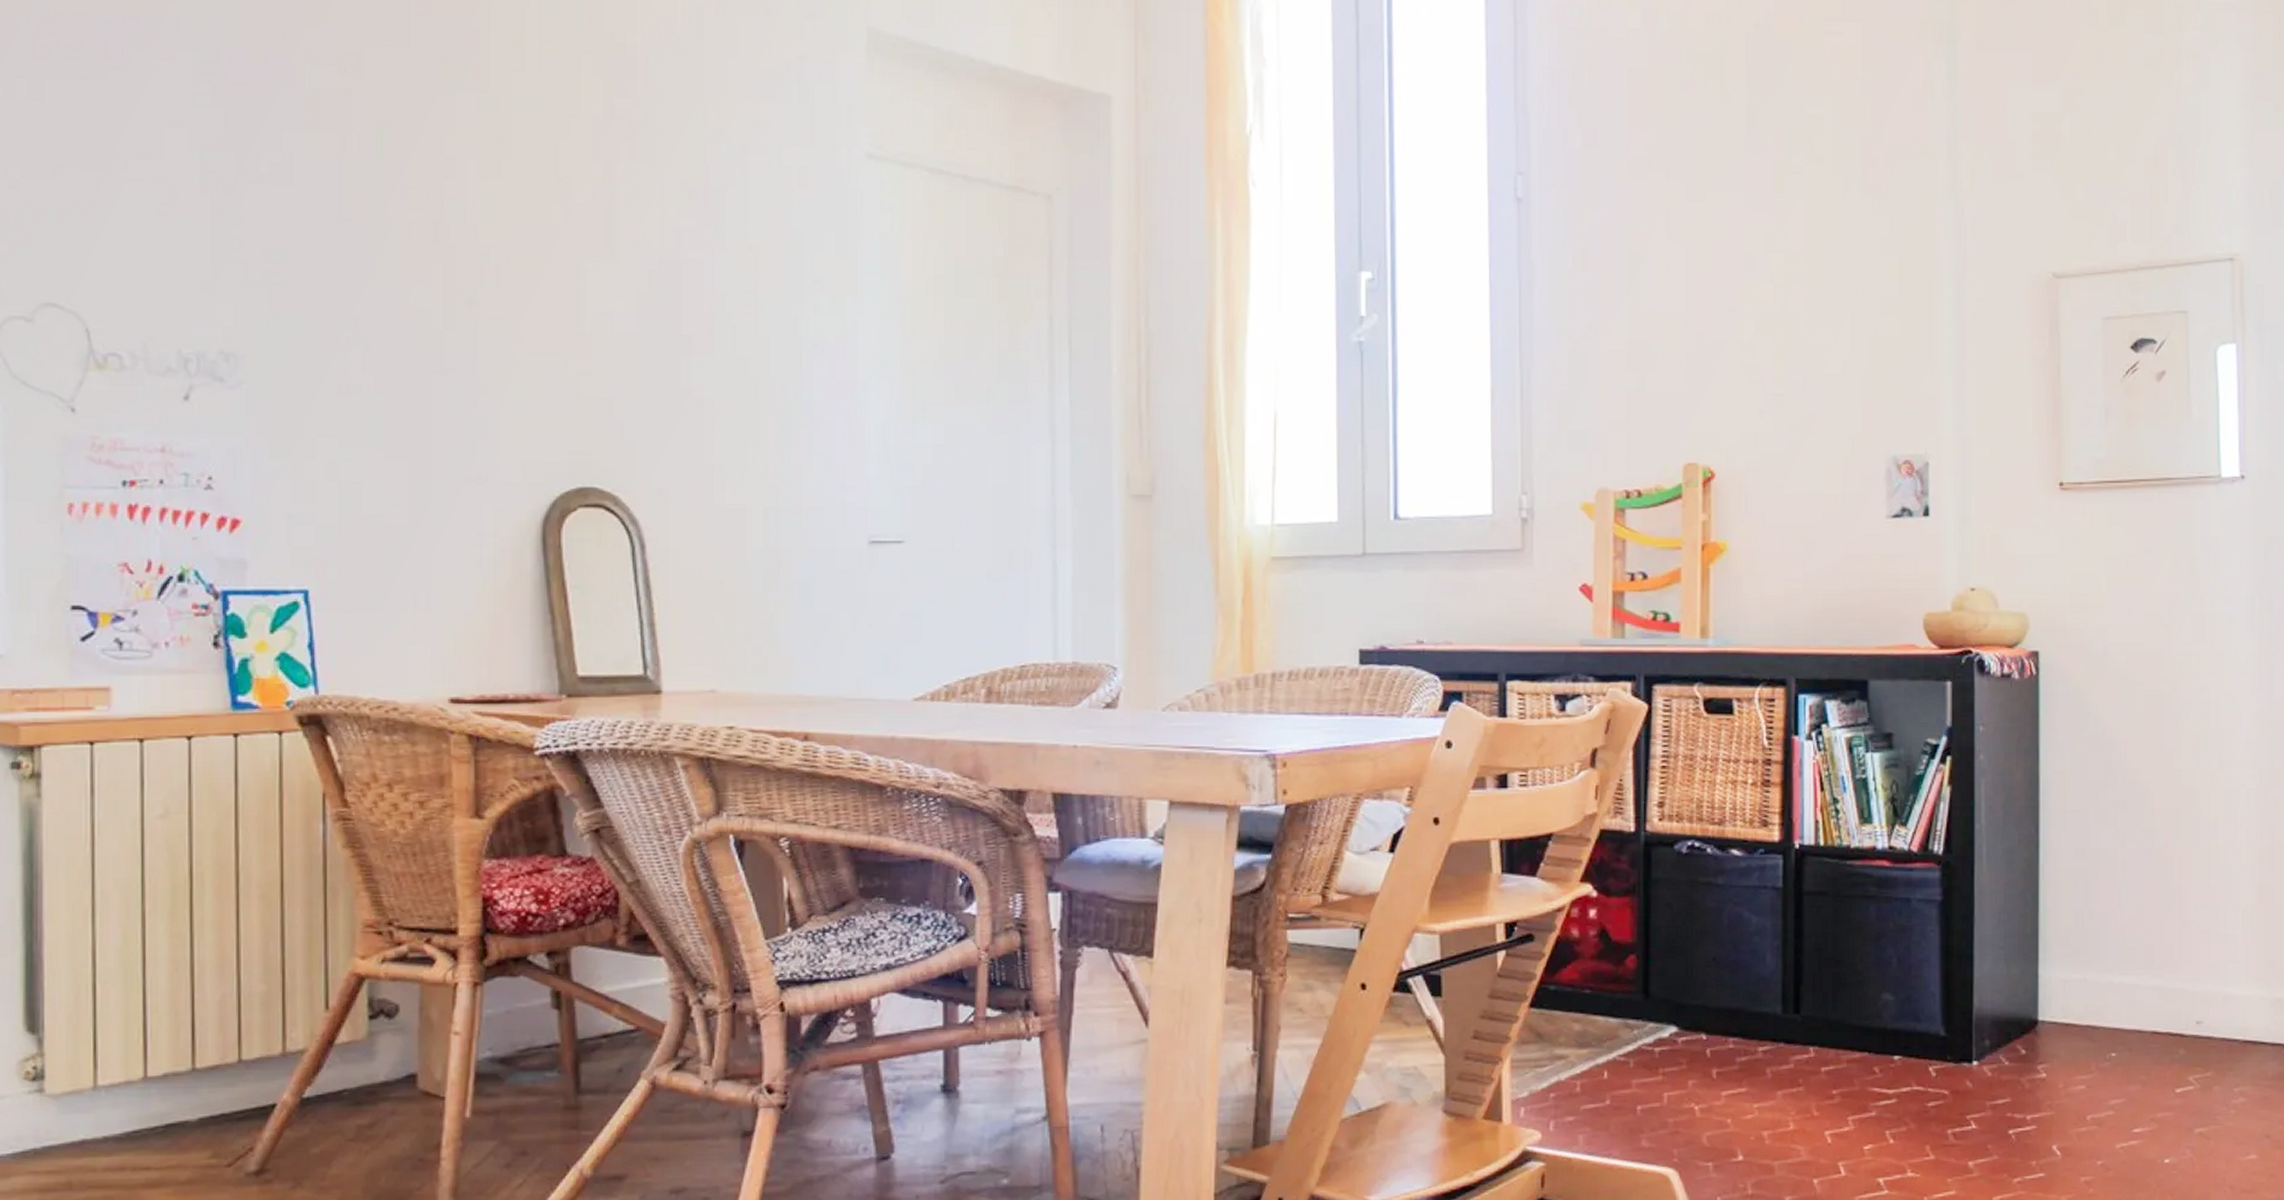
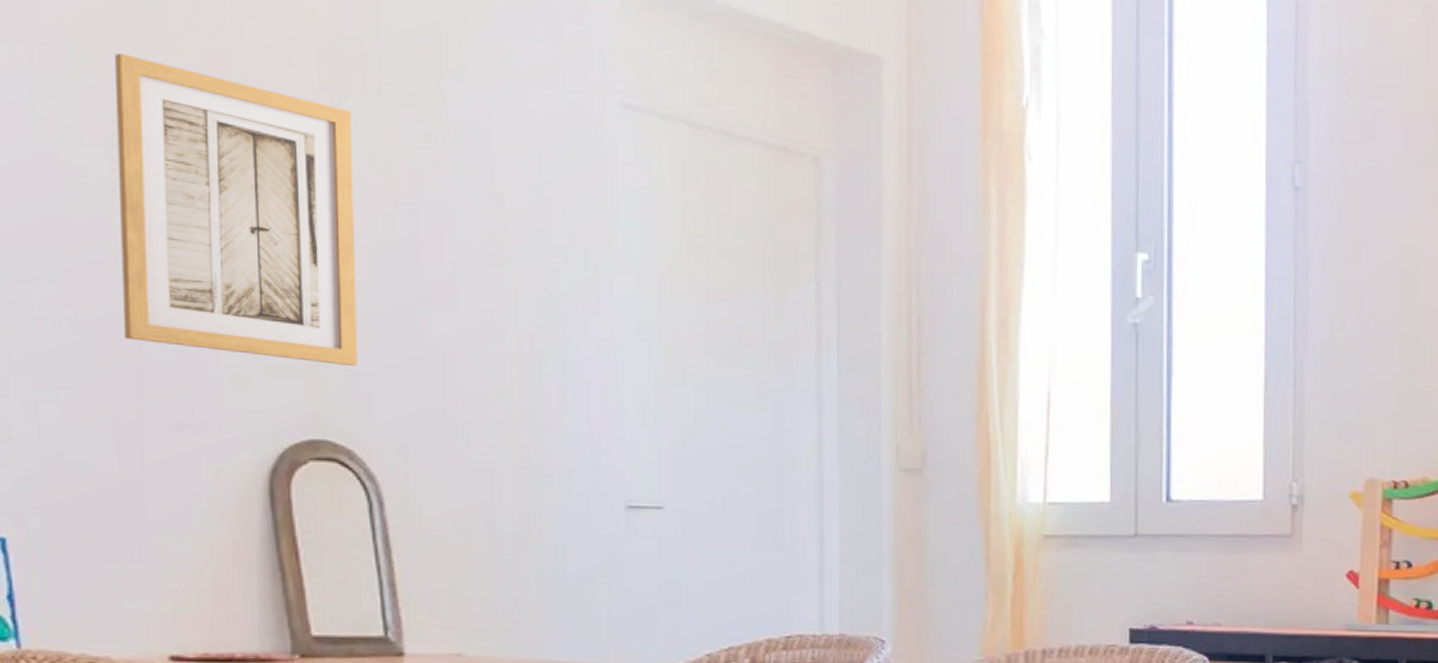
wall art: none [414,134,624,417] -> present [114,52,357,367]

